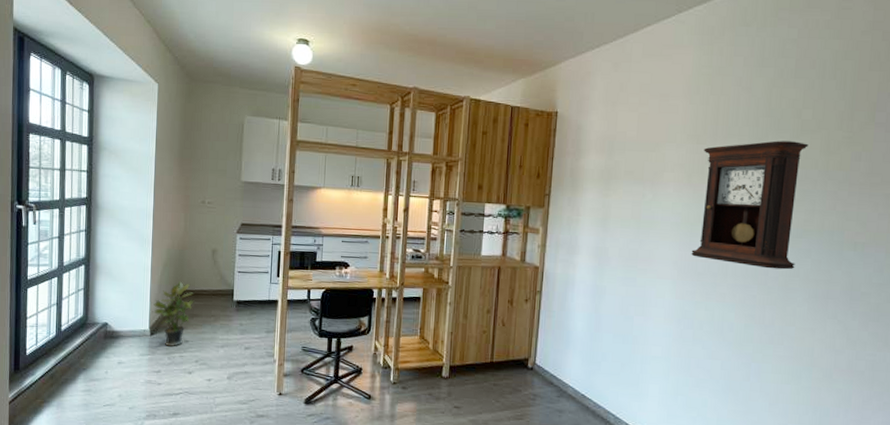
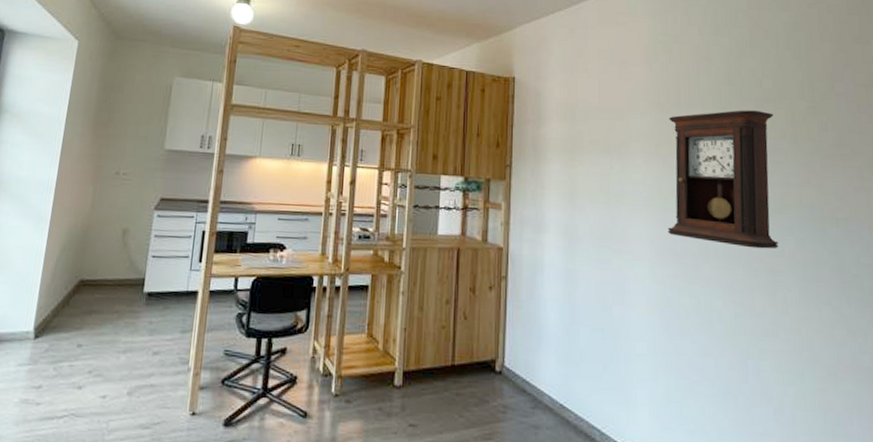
potted plant: present [154,281,194,346] -> none [43,269,95,353]

